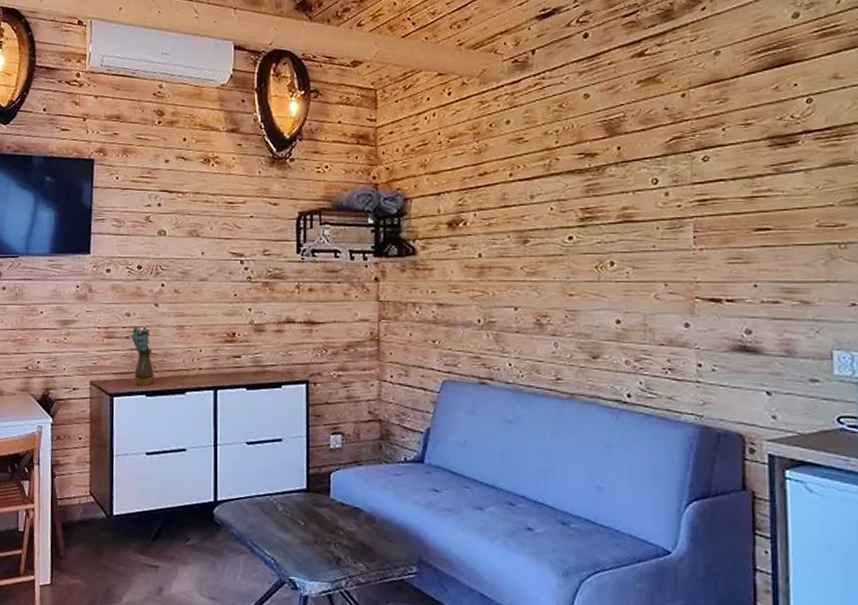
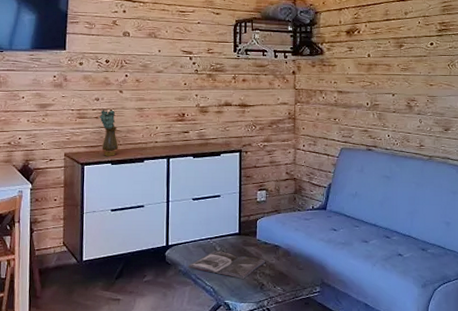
magazine: none [243,511,342,549] -> present [189,251,265,279]

